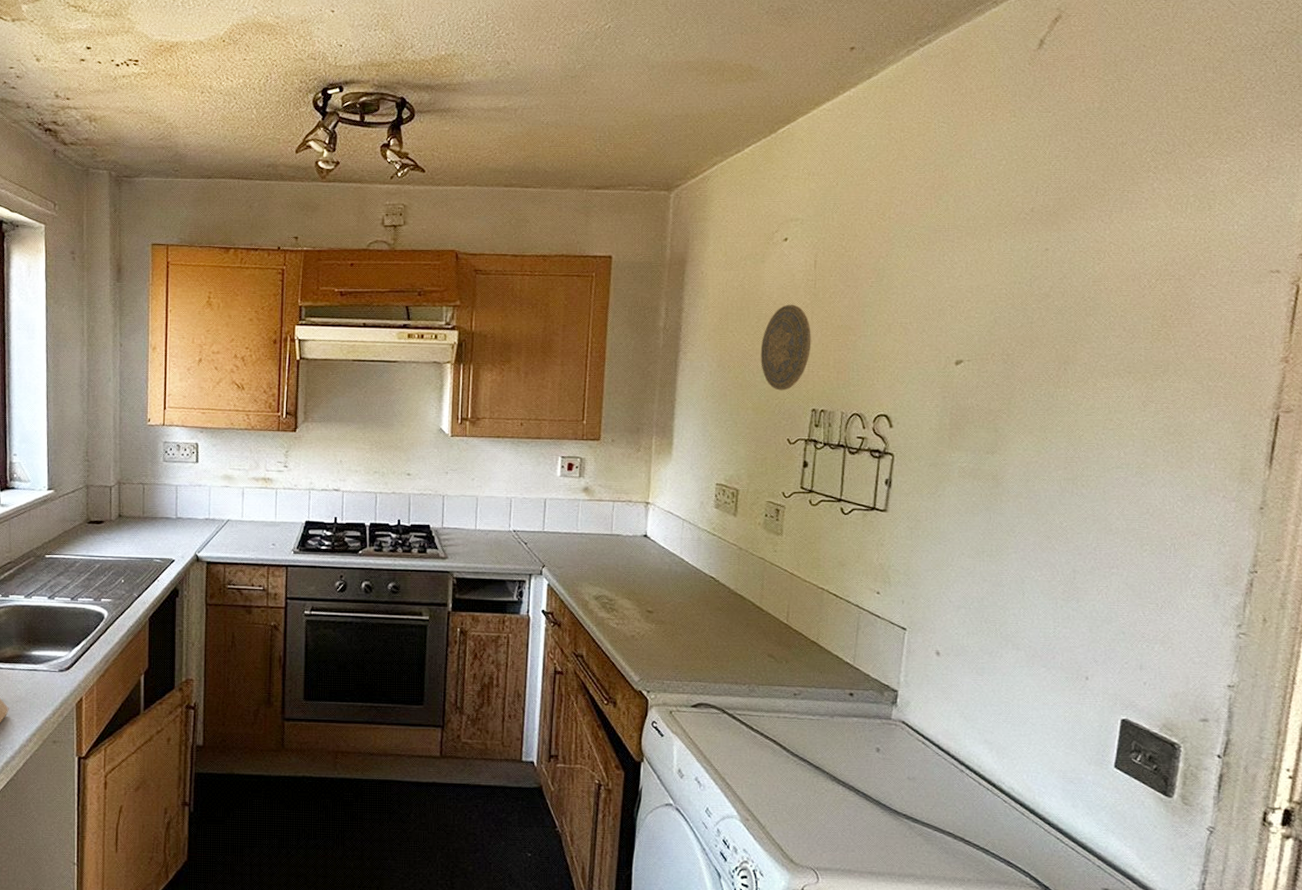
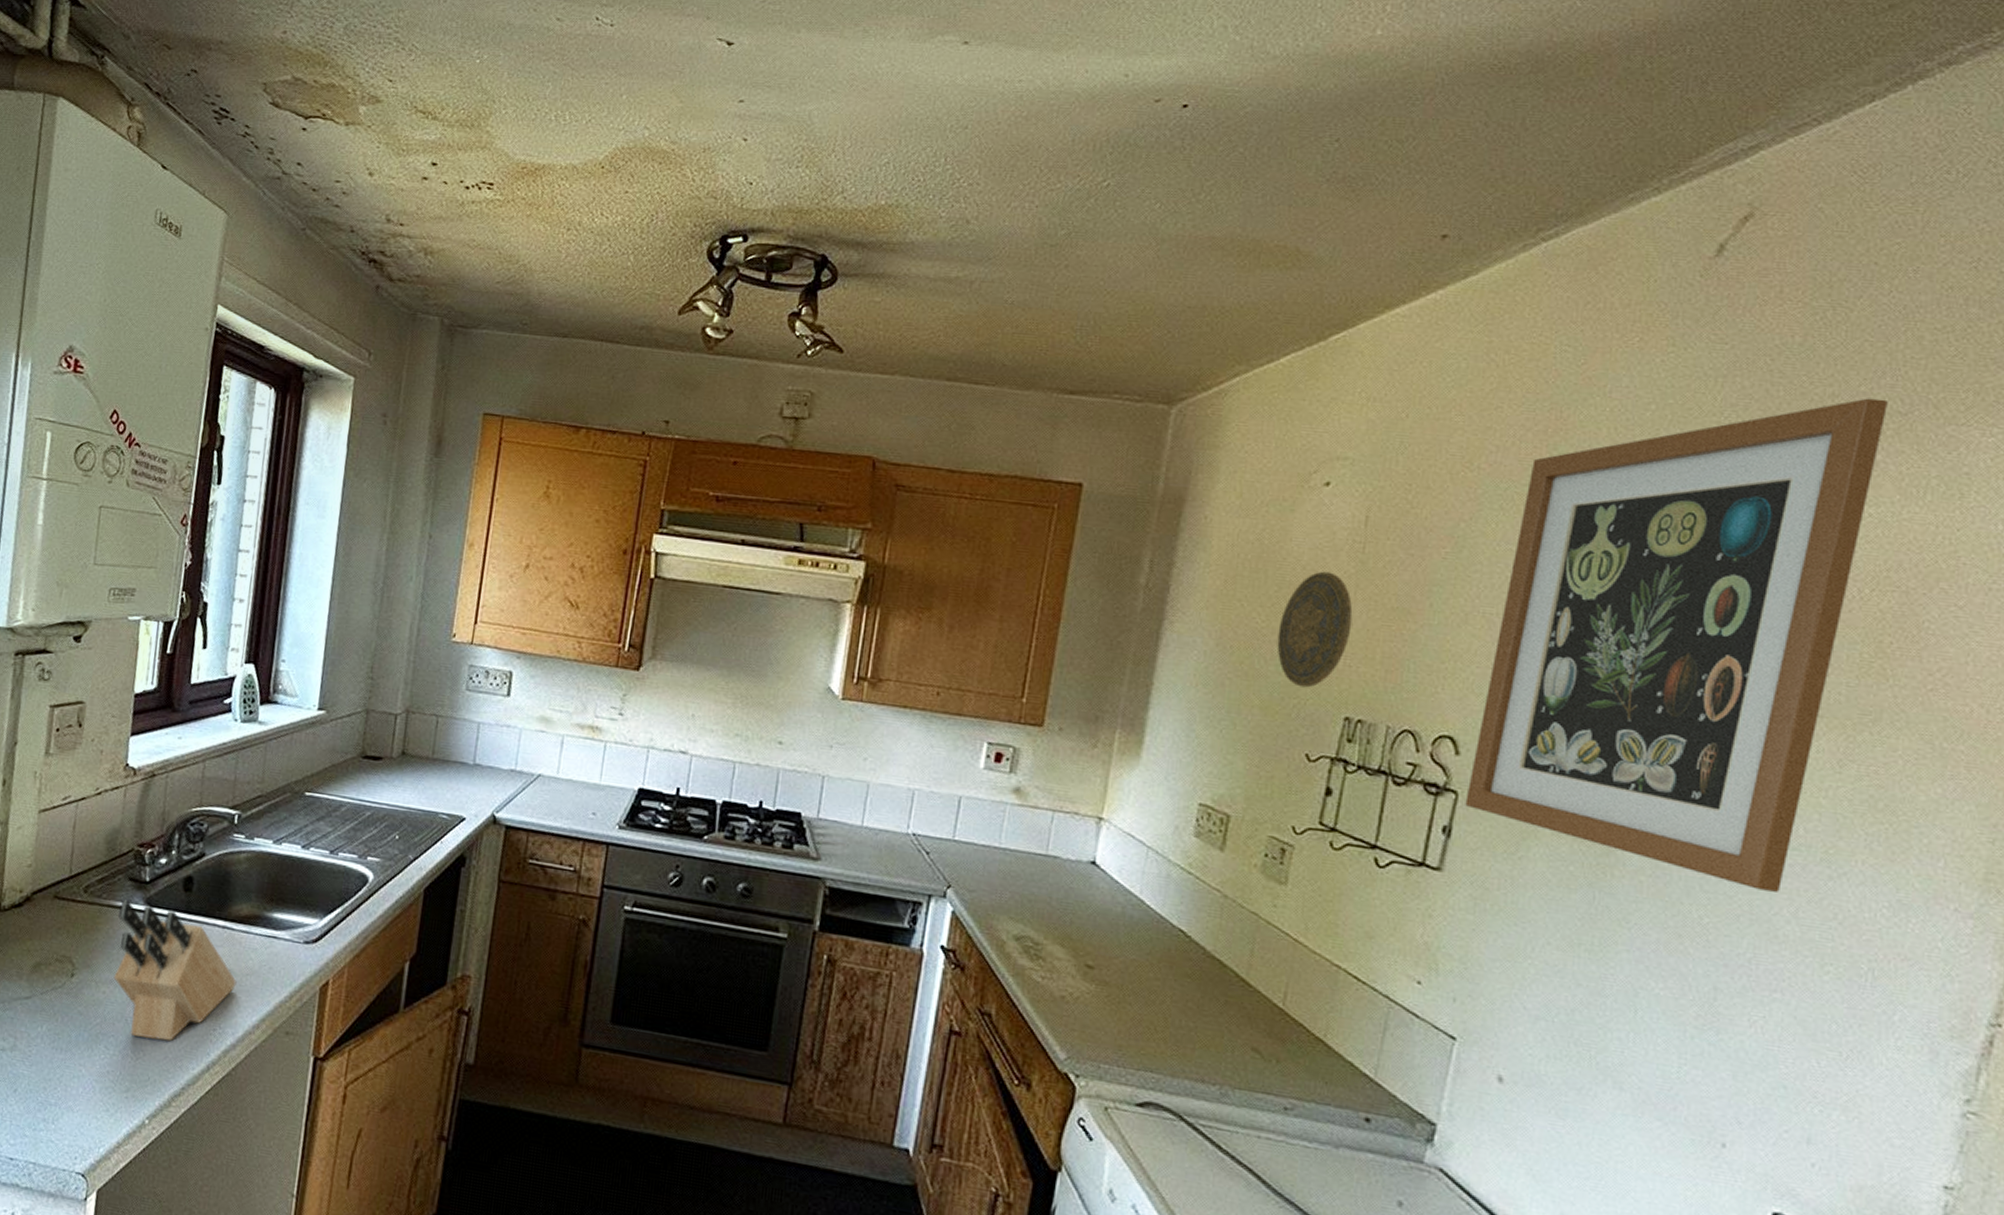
wall art: none [899,143,1158,499] -> present [1465,398,1888,892]

